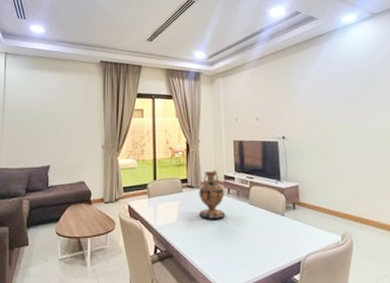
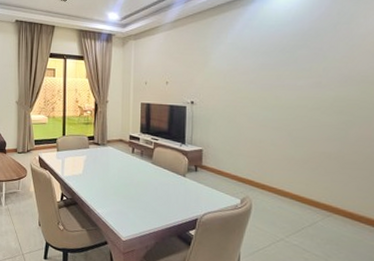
vase: present [198,170,226,219] -> none [103,130,129,175]

